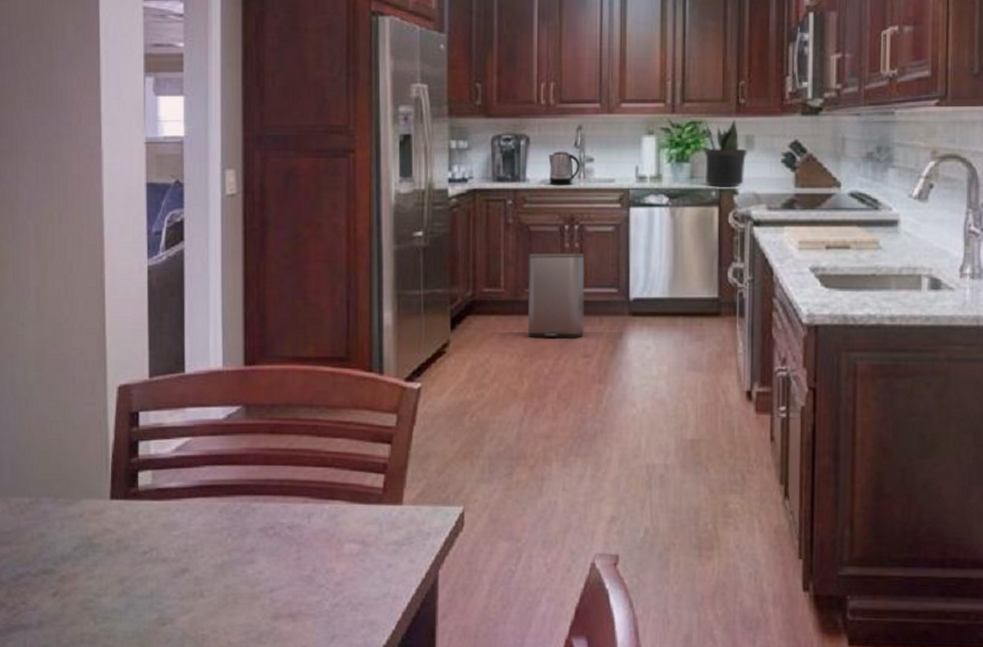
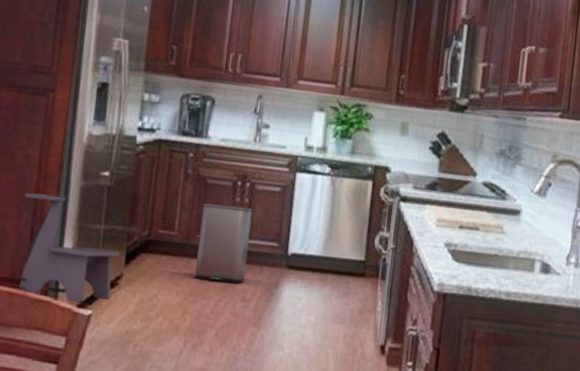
step stool: none [335,262,445,375] -> present [18,193,121,302]
kettle: present [548,151,580,186] -> none [228,115,257,147]
planter: present [704,119,748,187] -> none [364,103,403,166]

